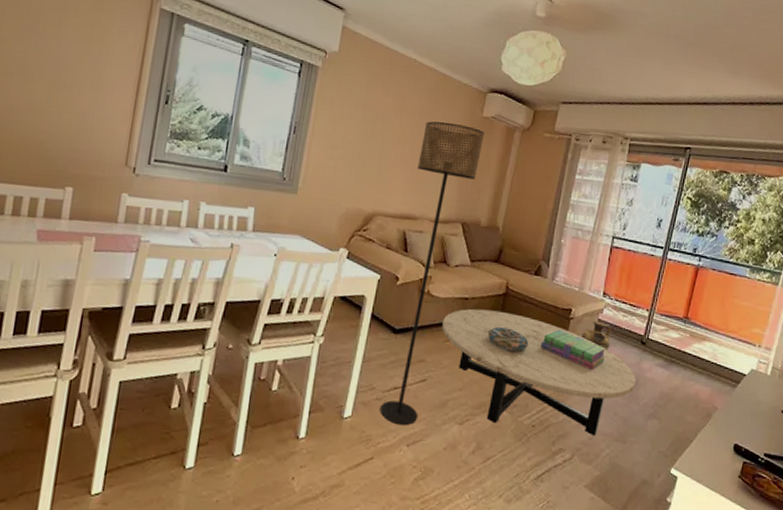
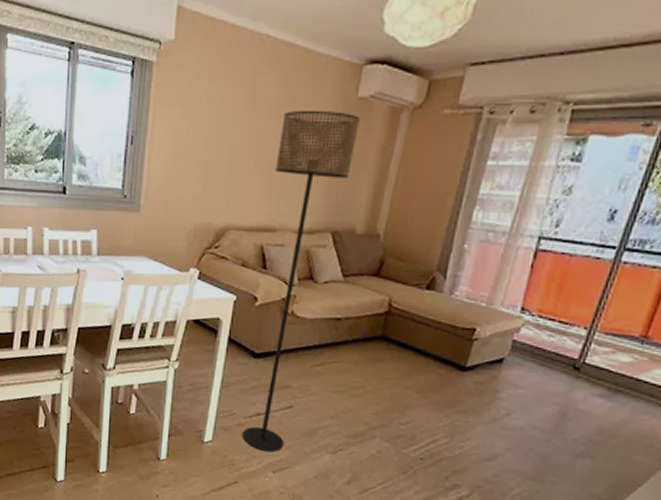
coffee table: present [442,308,636,436] -> none [309,330,563,474]
decorative bowl: present [487,326,529,352] -> none [364,349,417,379]
stack of books: present [540,330,606,370] -> none [432,353,522,399]
ceramic jug: present [581,319,611,351] -> none [488,340,531,377]

